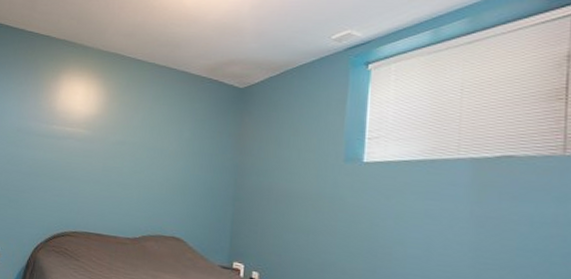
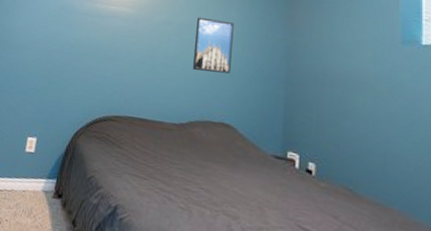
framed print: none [145,137,186,191] -> present [192,17,234,74]

